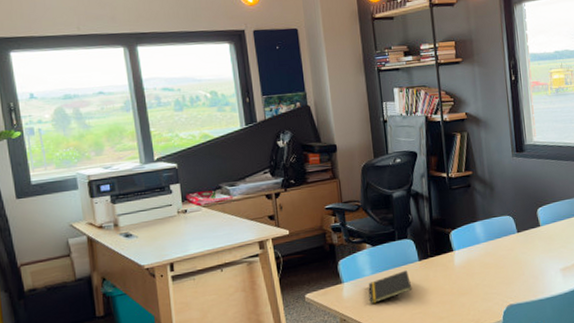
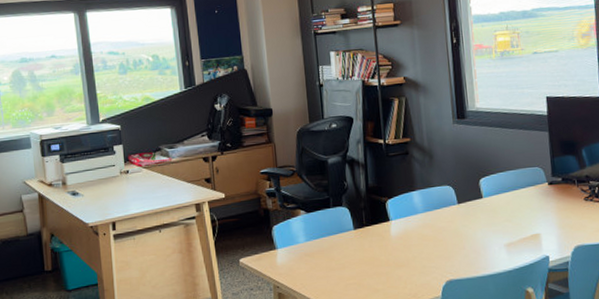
notepad: present [368,270,413,304] -> none [302,239,347,272]

